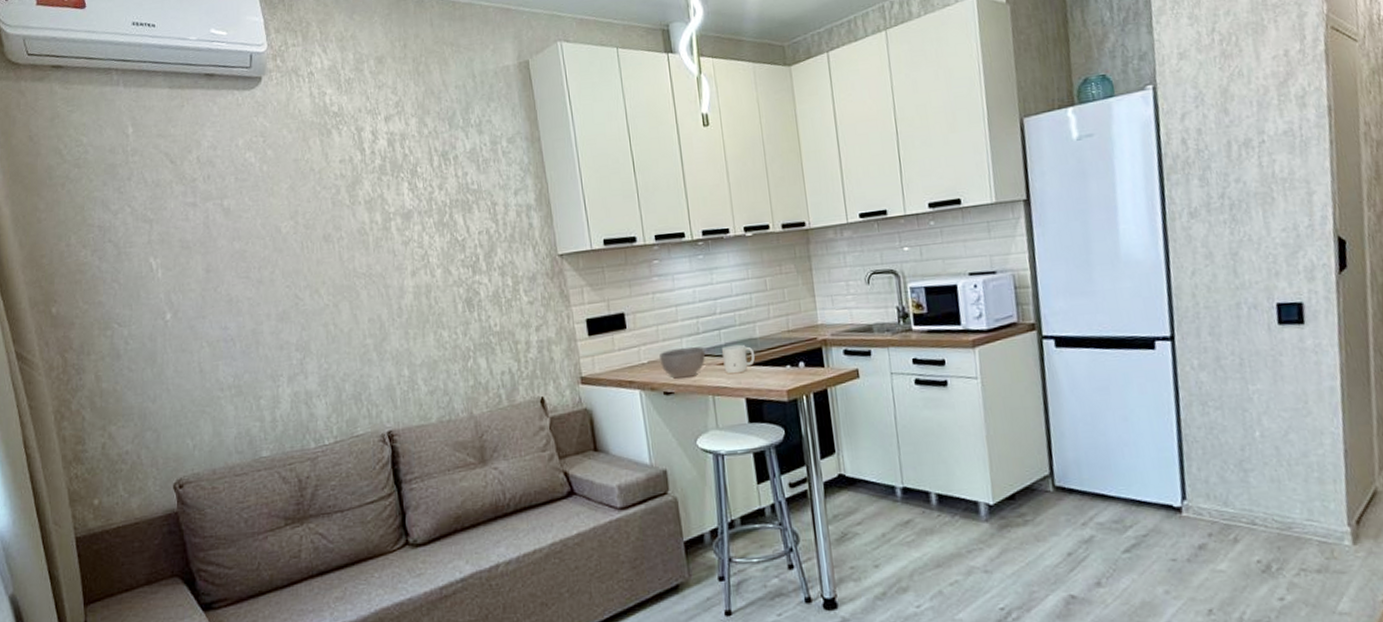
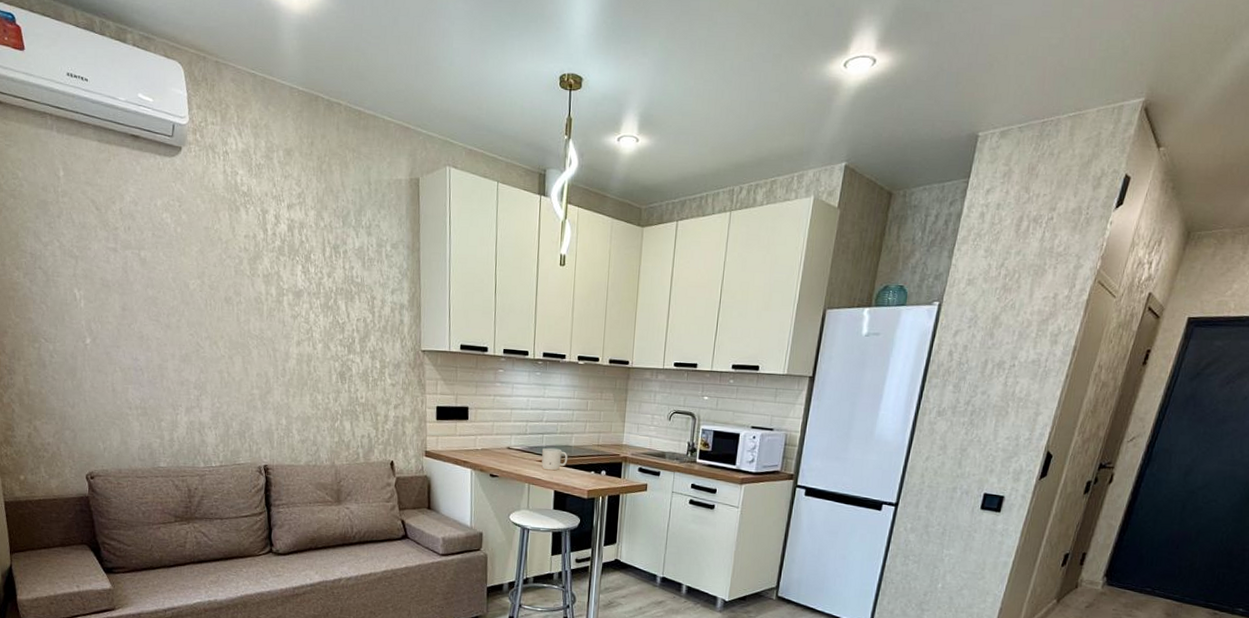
bowl: present [658,346,706,380] -> none [490,442,529,467]

